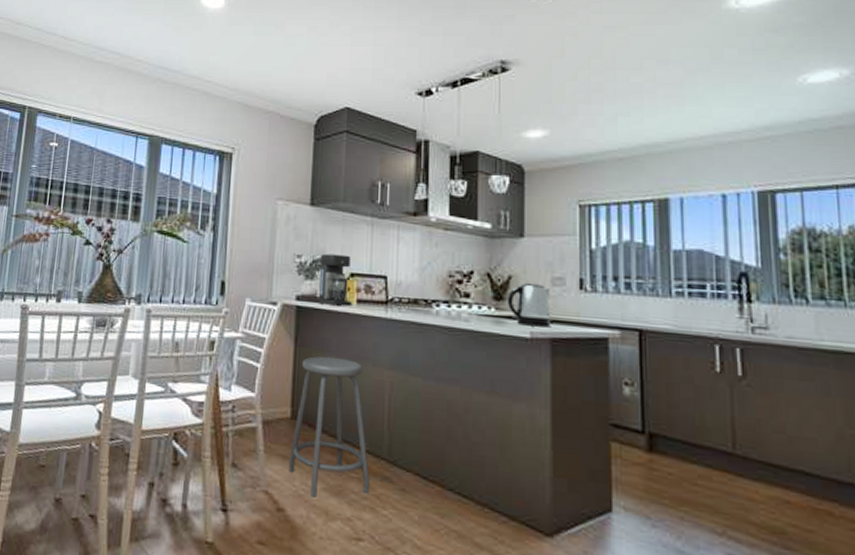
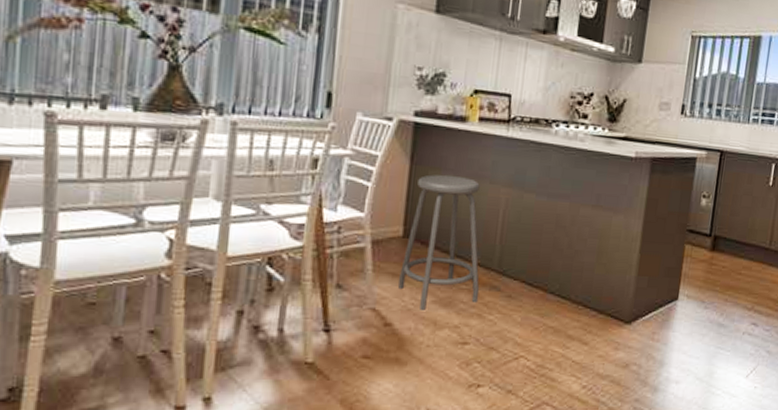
coffee maker: present [318,253,352,307] -> none [437,67,476,125]
kettle: present [507,282,551,328] -> none [619,106,657,148]

